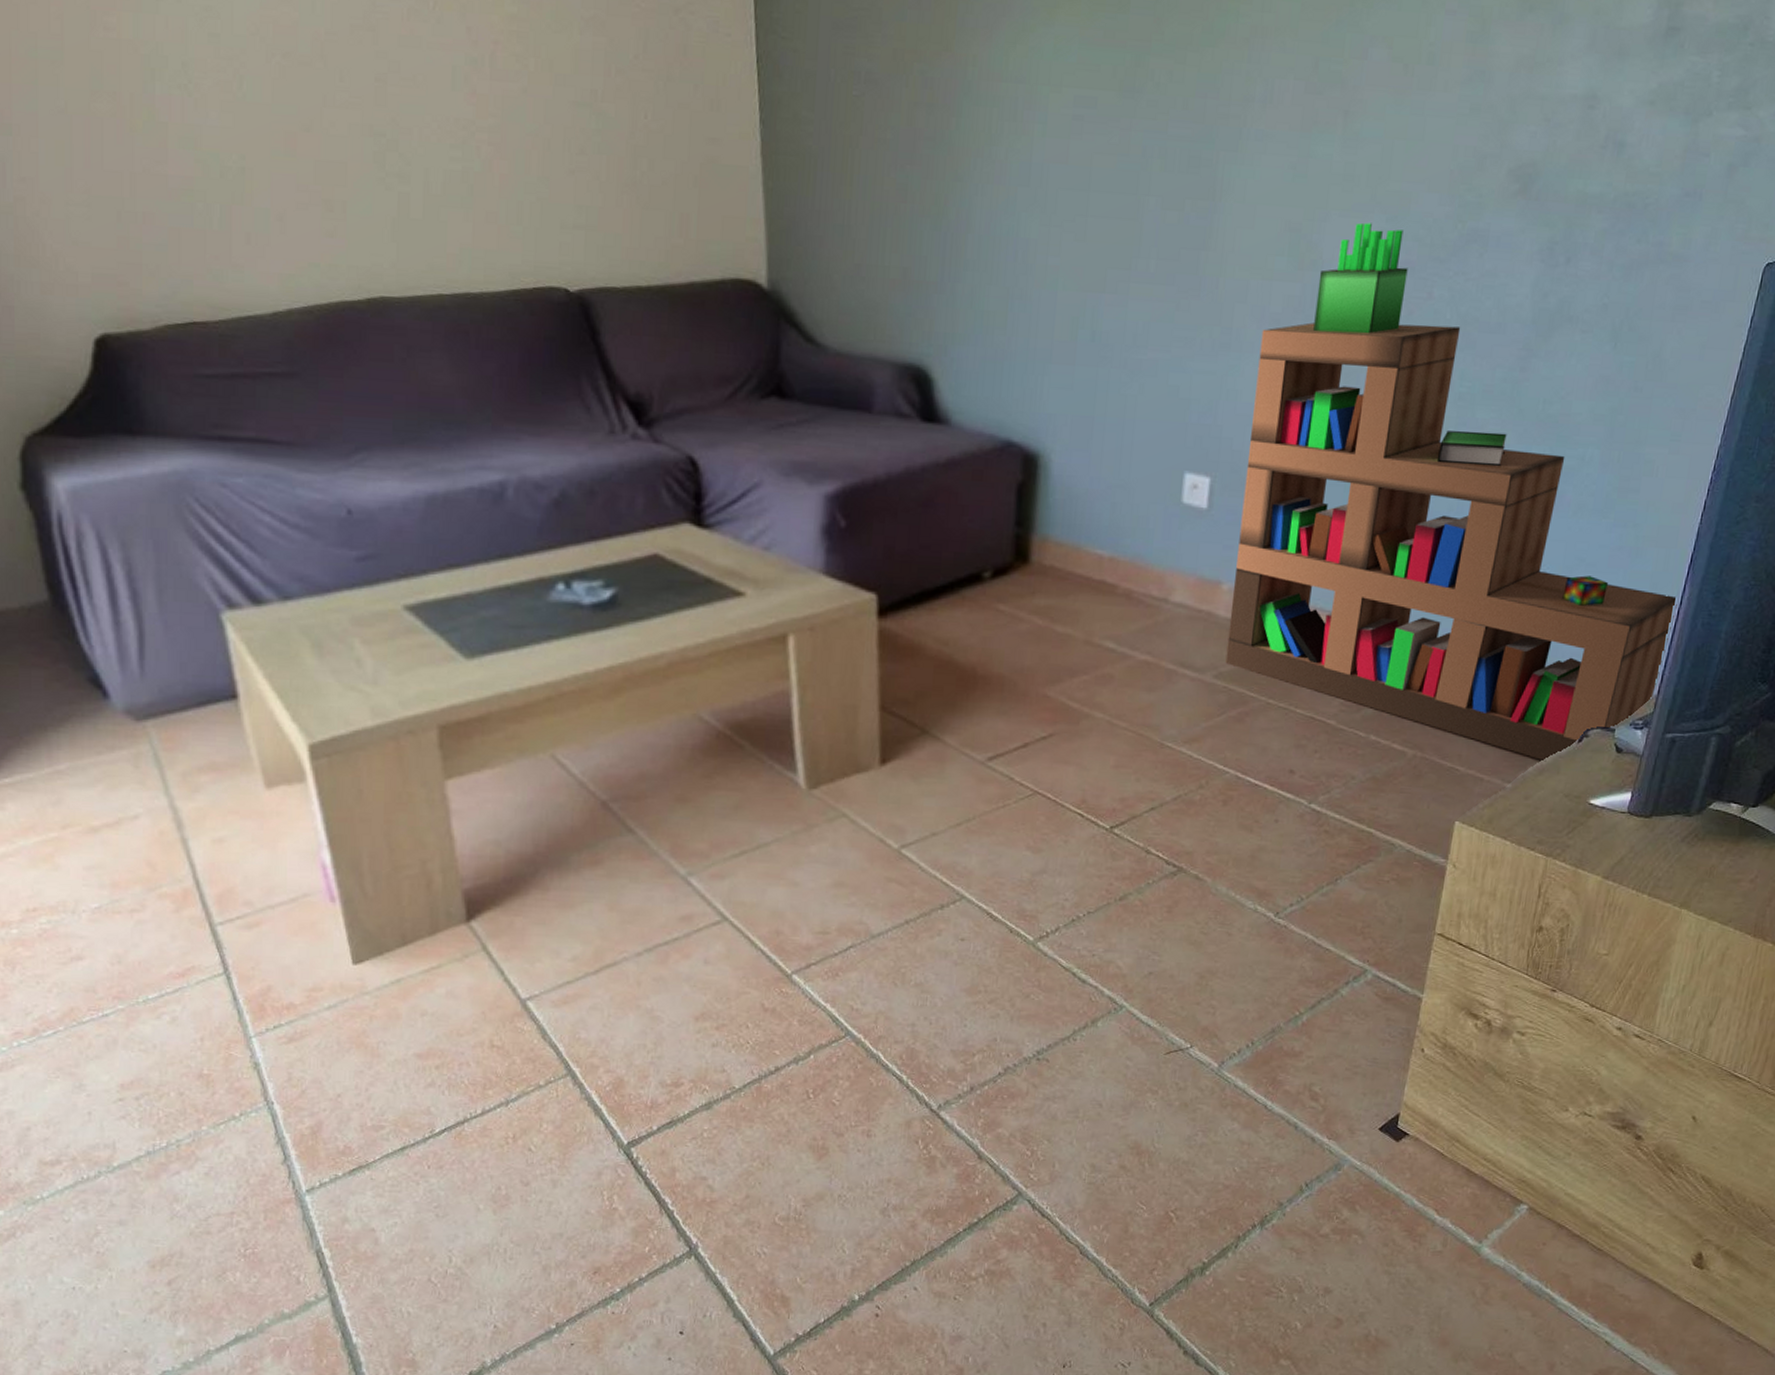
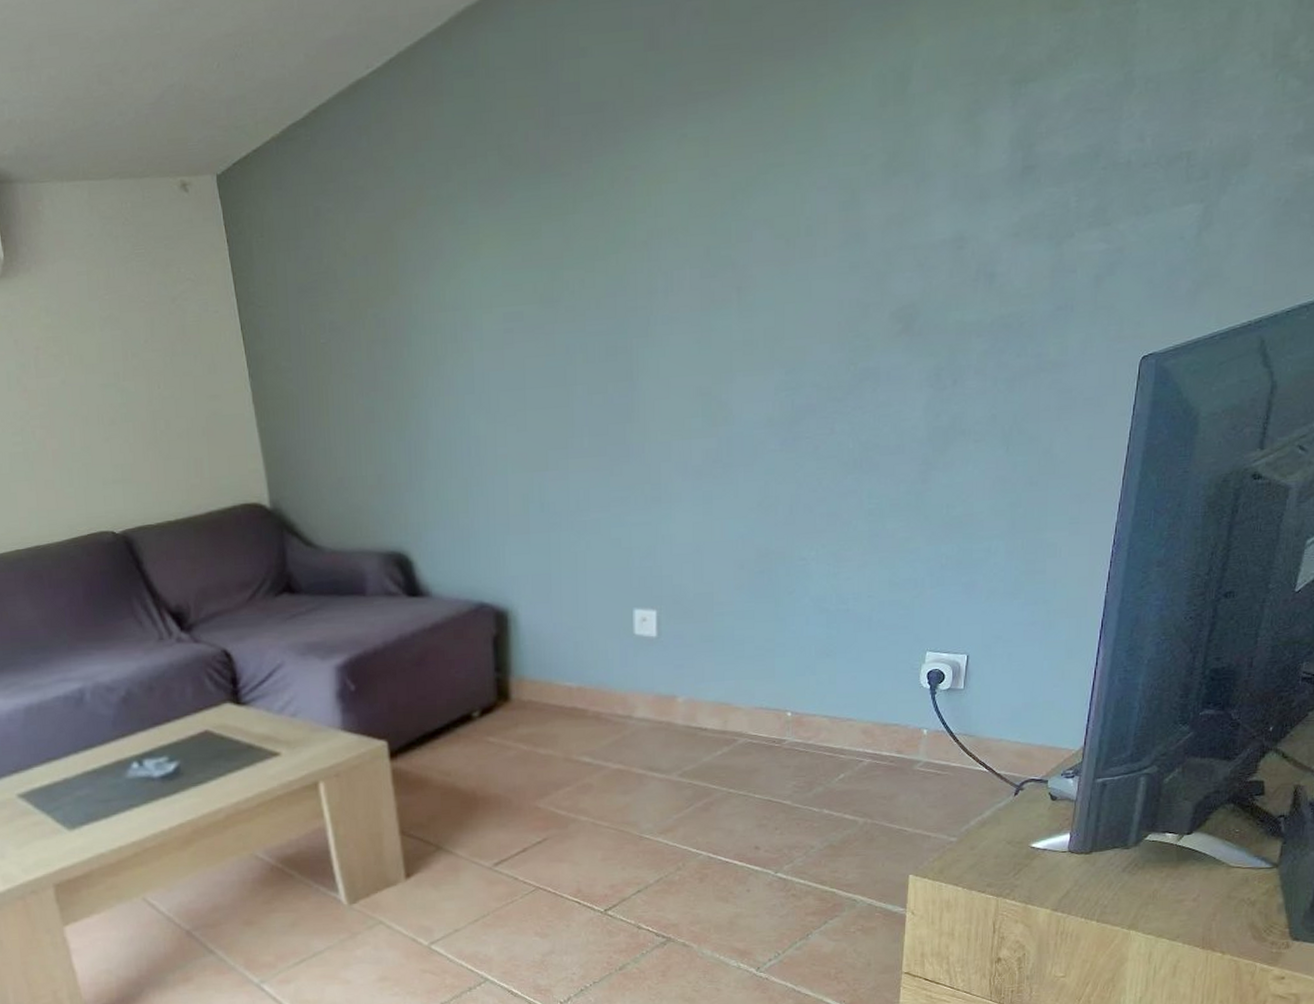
bookshelf: present [1225,222,1677,762] -> none [687,378,1093,816]

